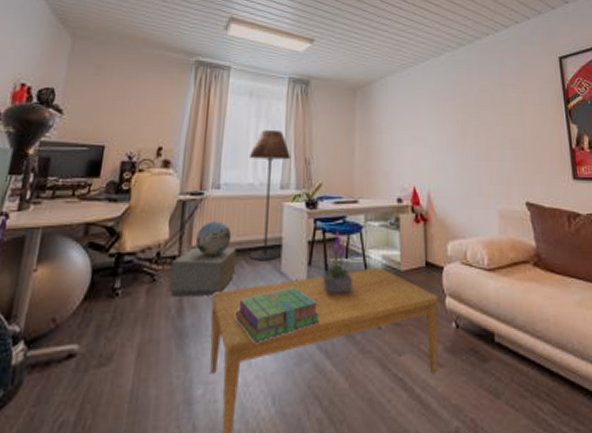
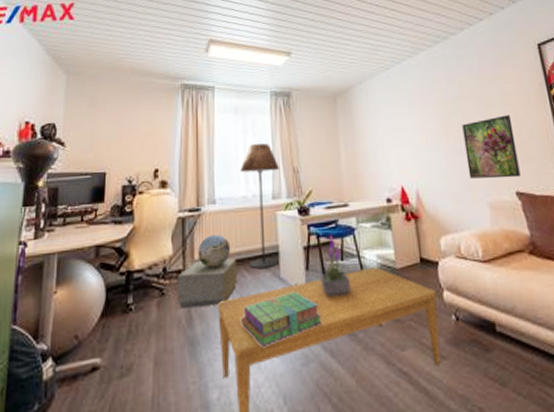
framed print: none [479,124,532,188] -> present [462,115,521,179]

